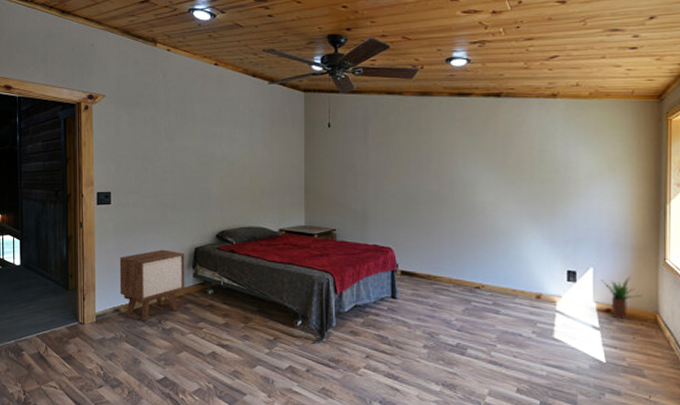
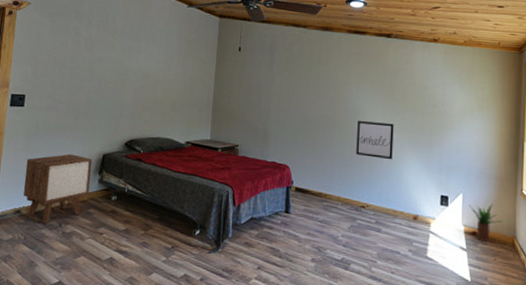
wall art: none [467,194,509,235] -> present [356,121,394,160]

